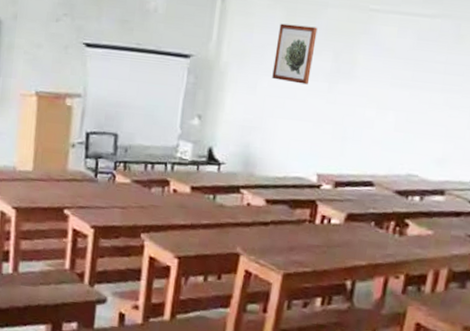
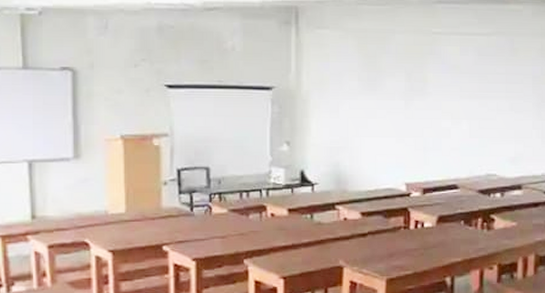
wall art: present [272,23,318,85] -> none [352,51,388,104]

